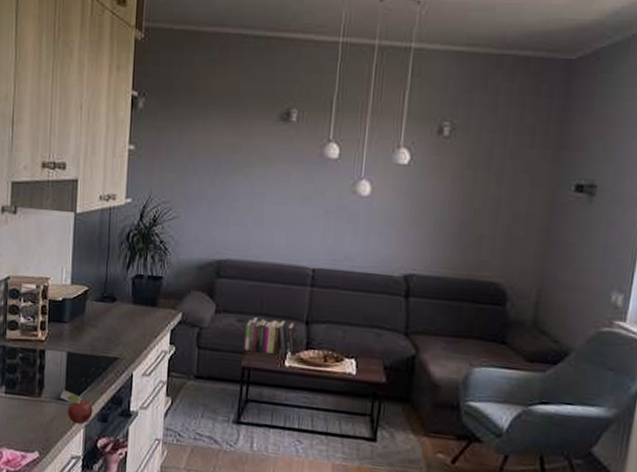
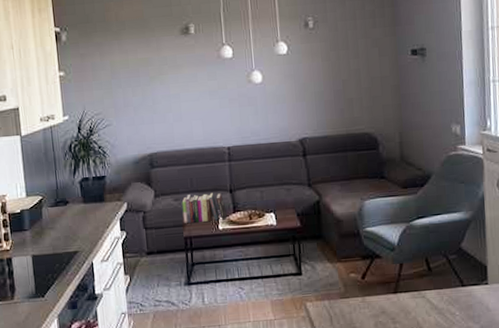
fruit: present [60,389,93,424] -> none [31,288,63,316]

